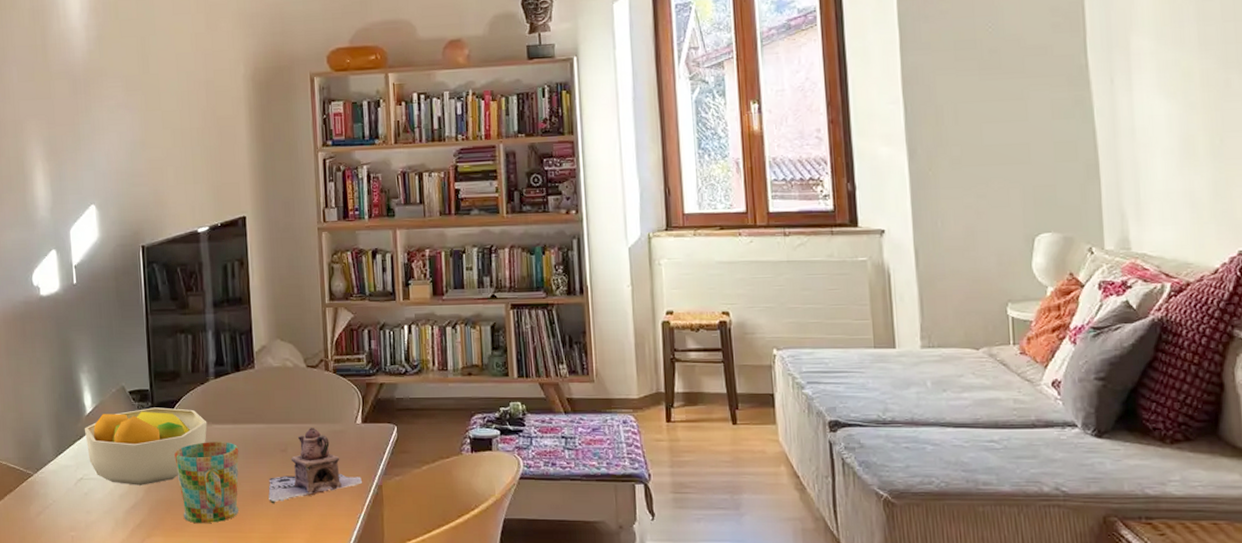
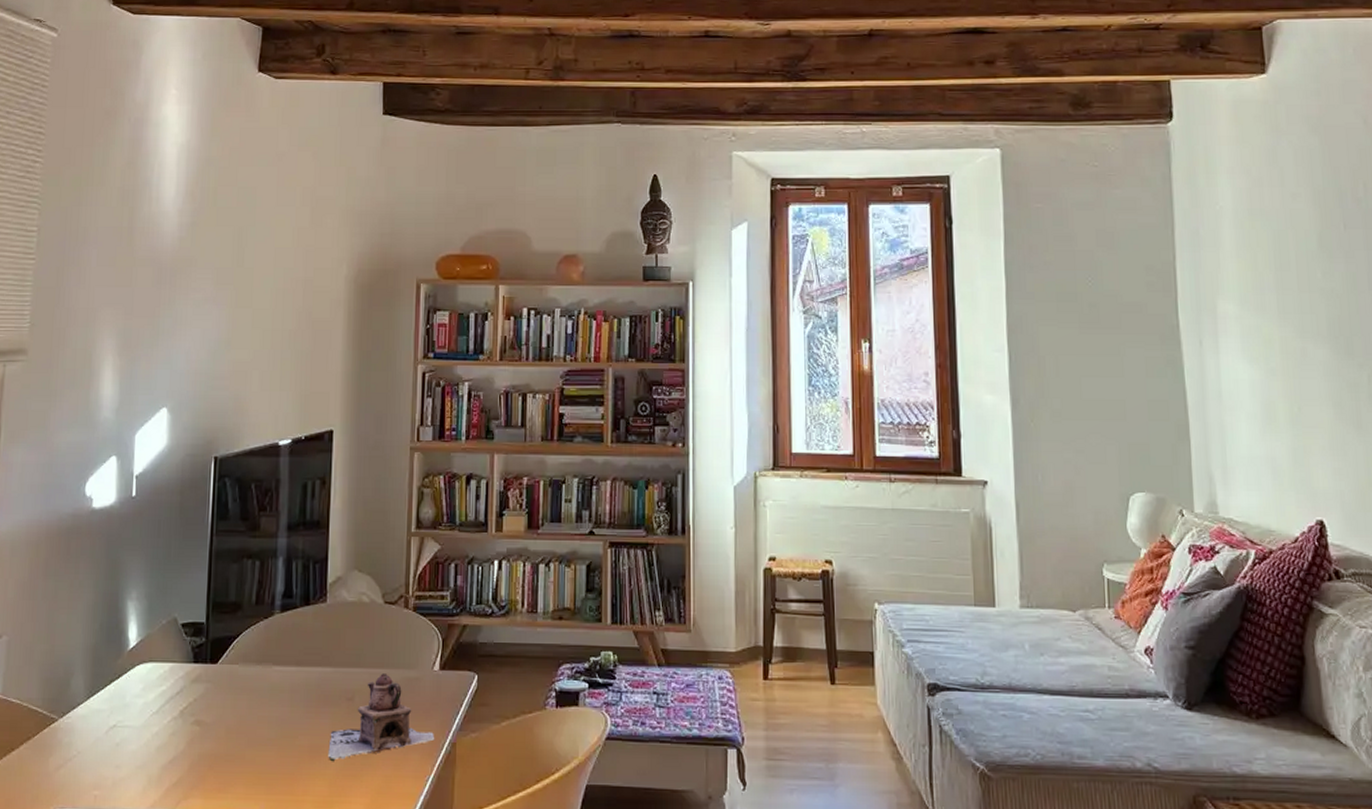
fruit bowl: present [85,407,207,485] -> none [125,644,267,736]
mug: present [174,442,239,524] -> none [225,686,300,784]

